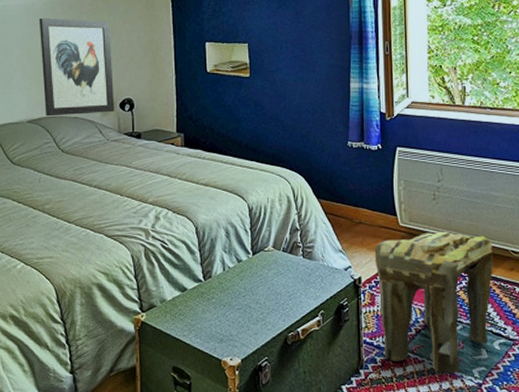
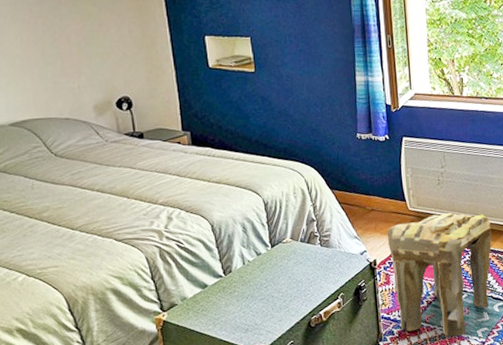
wall art: present [39,17,115,117] -> none [8,8,111,119]

